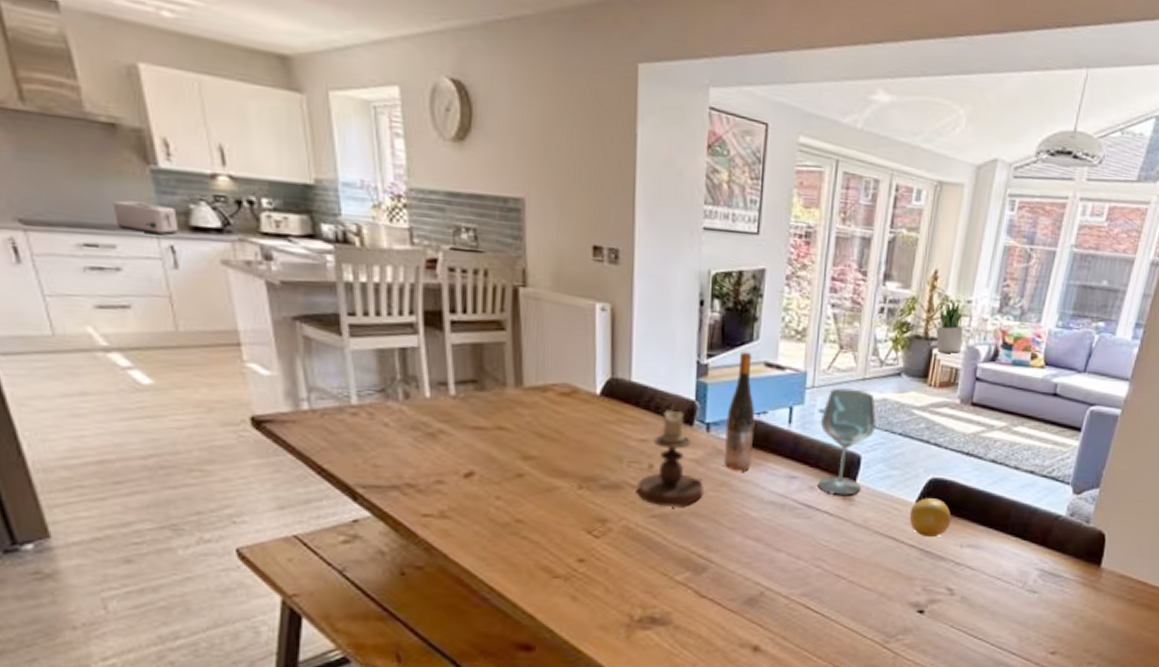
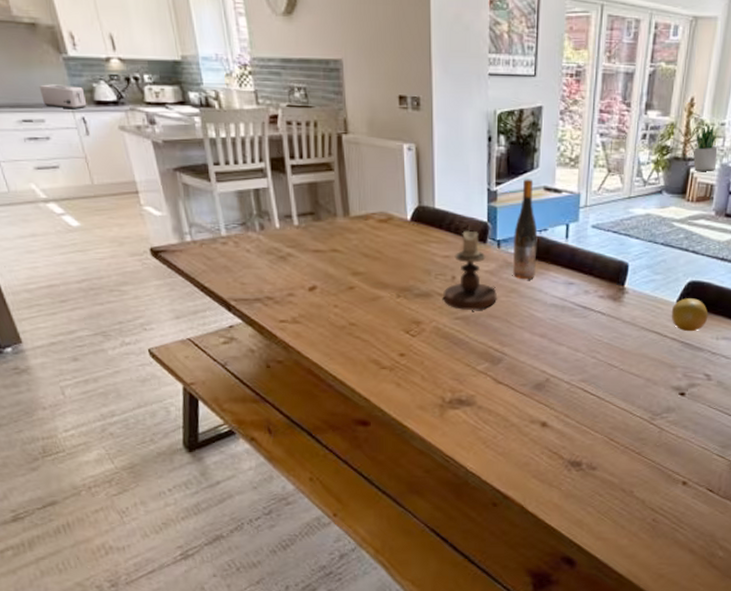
wine glass: present [818,388,876,495] -> none [592,206,641,297]

